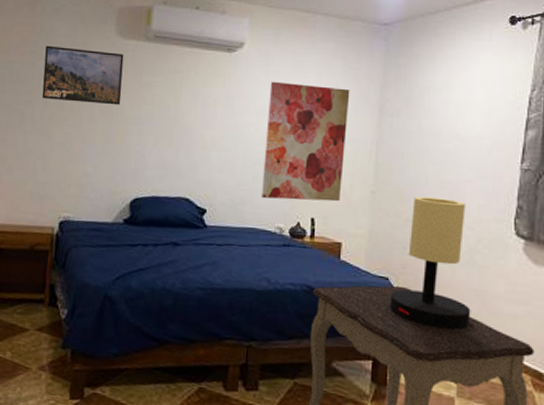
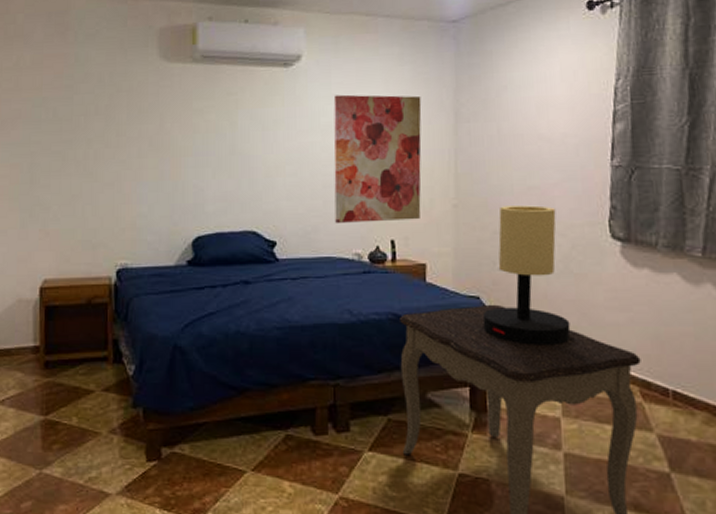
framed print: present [42,45,124,105] -> none [82,77,172,137]

